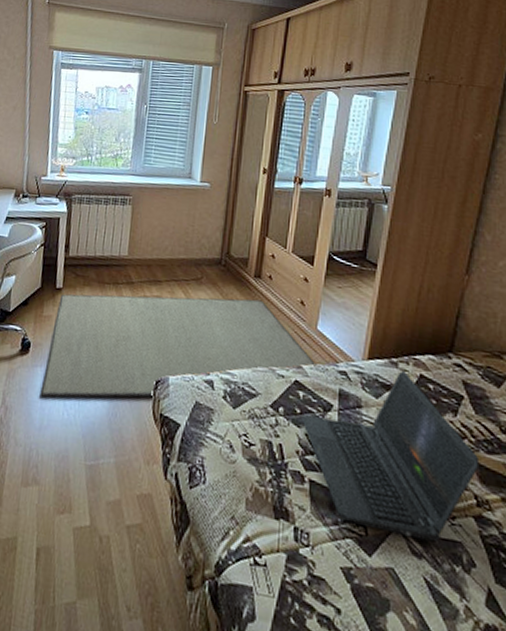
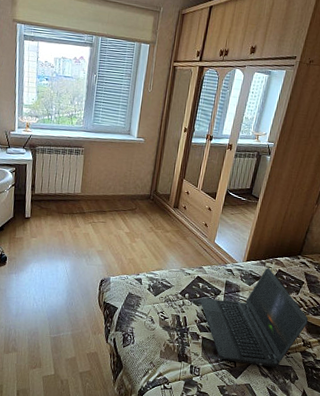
rug: present [40,293,317,398] -> none [15,221,213,295]

